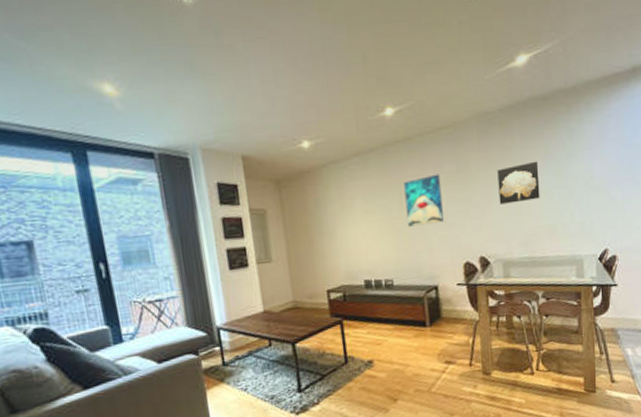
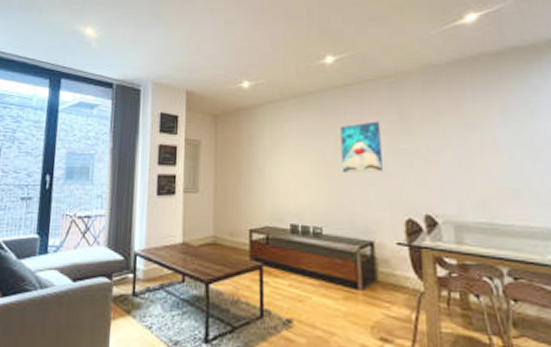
wall art: present [497,161,540,205] -> none [445,116,499,159]

